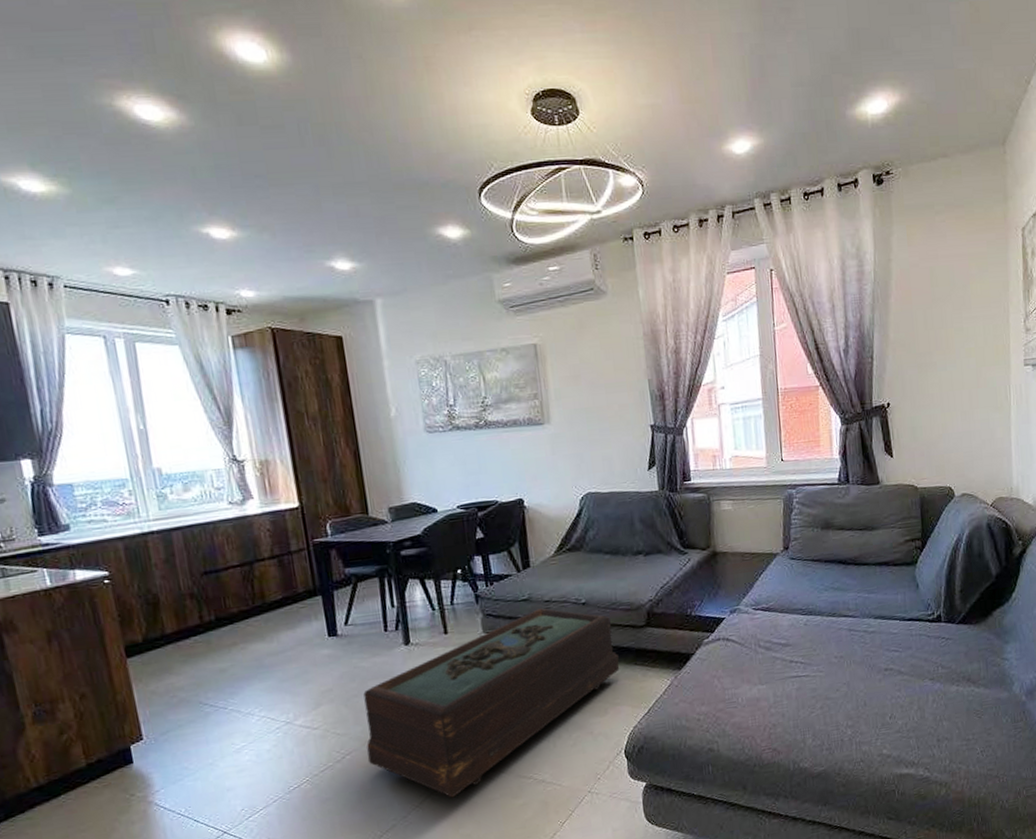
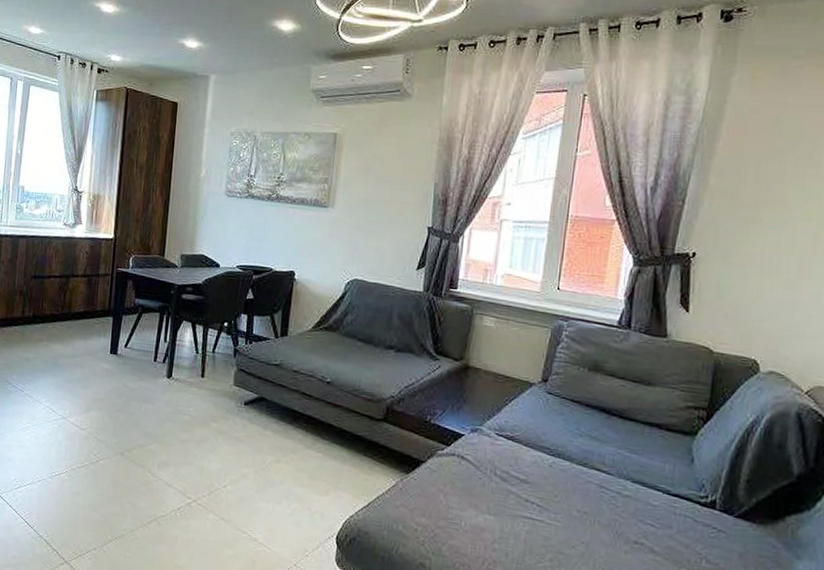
coffee table: present [363,608,620,798] -> none [116,376,350,528]

